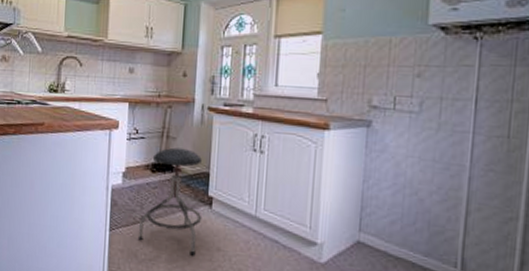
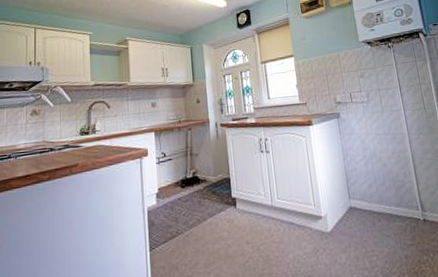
stool: present [137,147,202,256] -> none [176,161,230,255]

